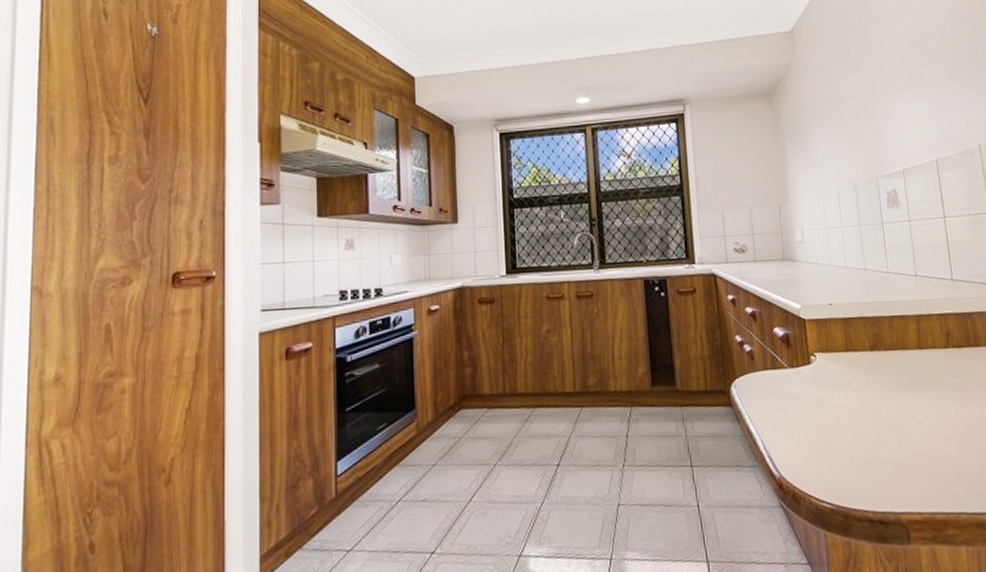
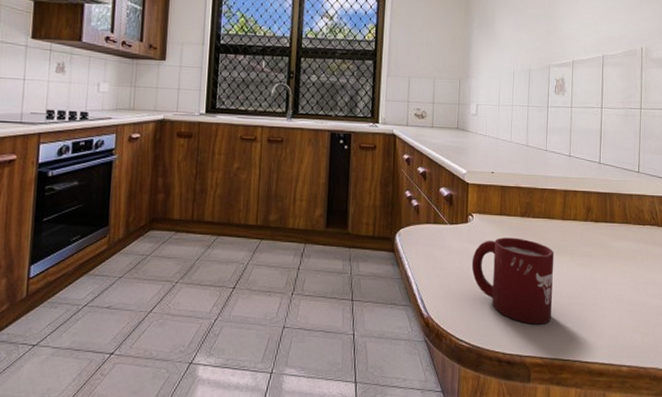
cup: none [821,375,924,475] -> present [471,237,554,325]

